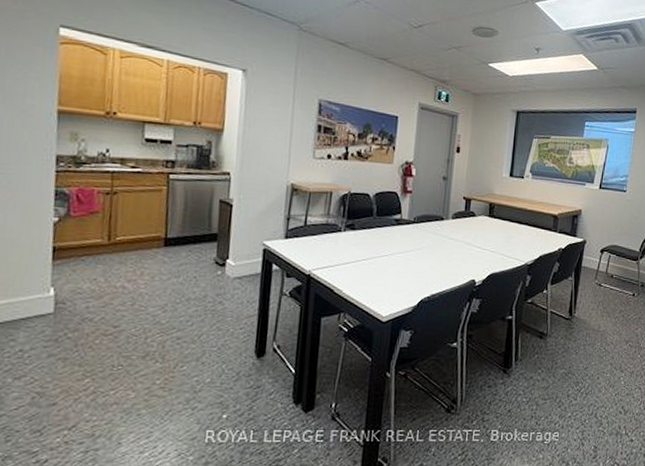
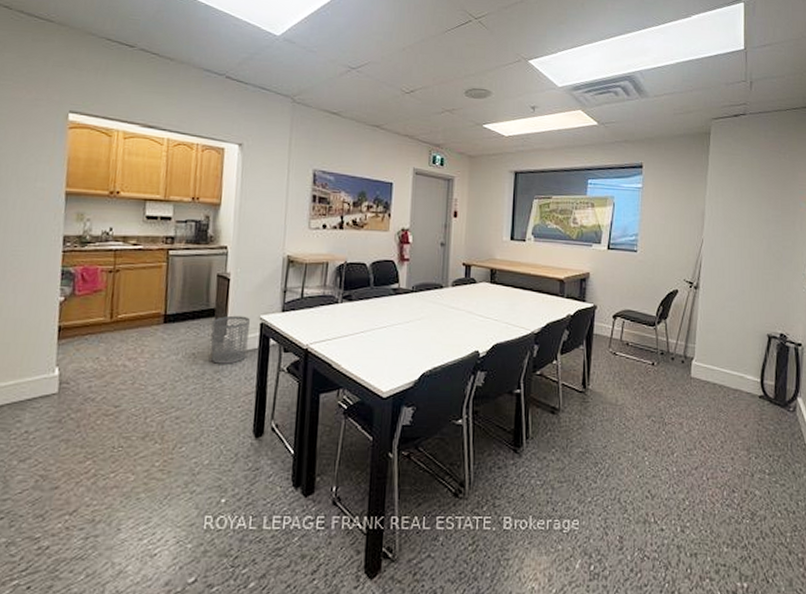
waste bin: none [212,240,253,288] -> present [210,315,250,364]

